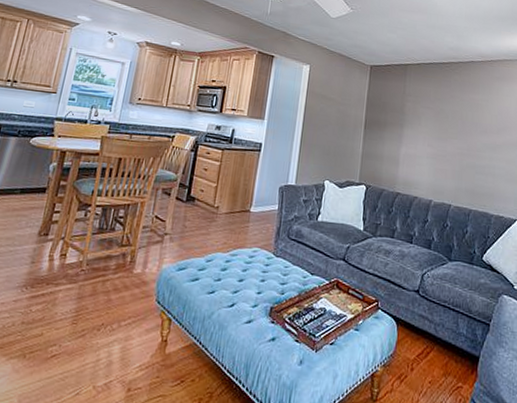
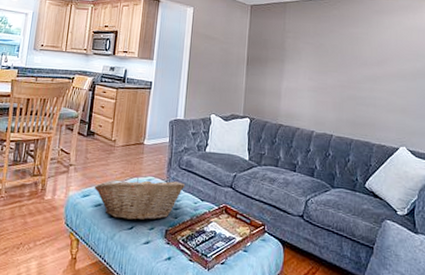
fruit basket: none [191,248,295,297] -> present [94,177,186,221]

